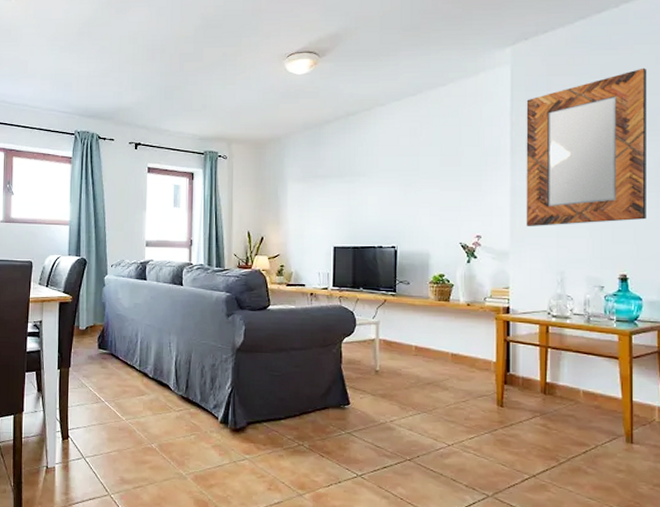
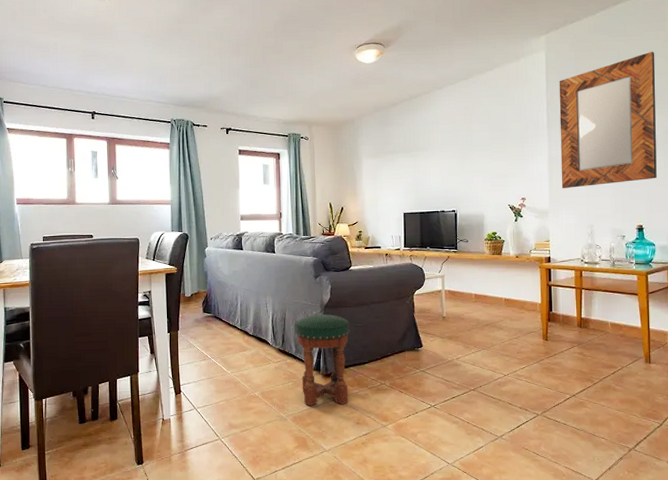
stool: none [201,359,265,466] -> present [295,314,350,406]

